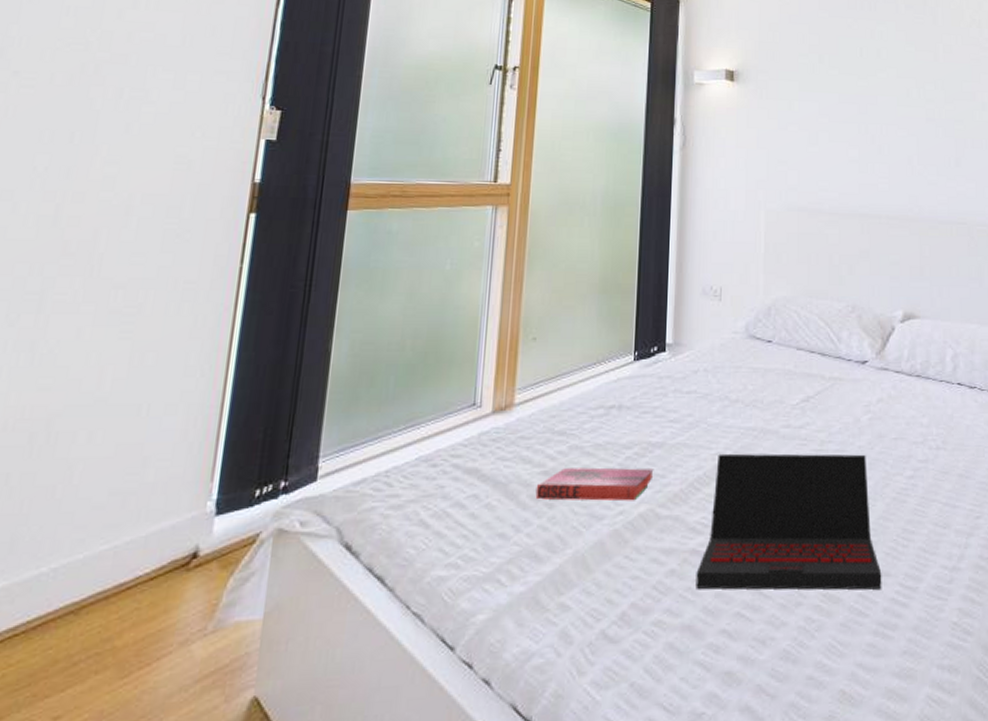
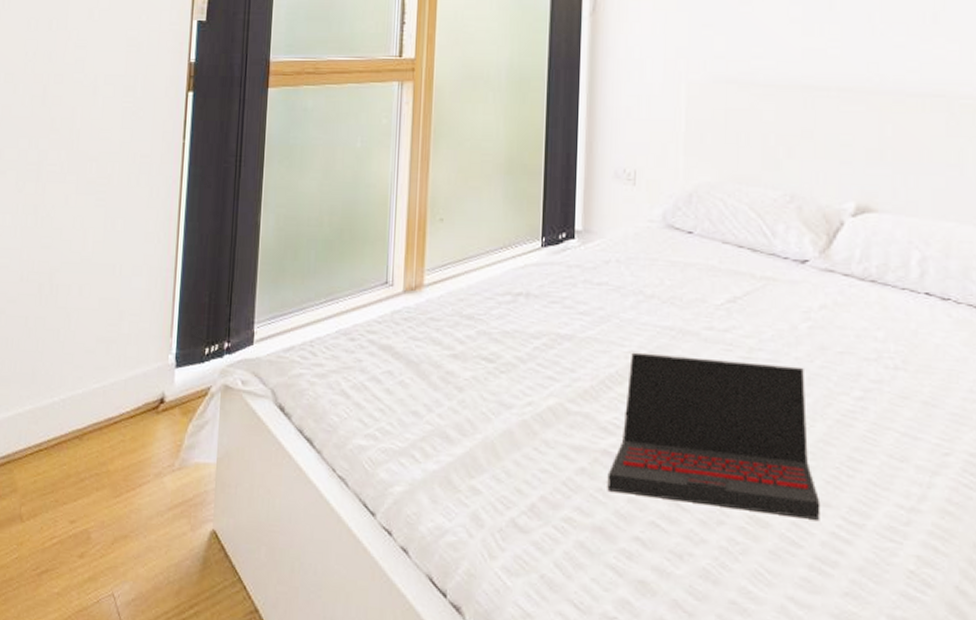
hardback book: present [535,467,654,501] -> none [445,353,563,393]

